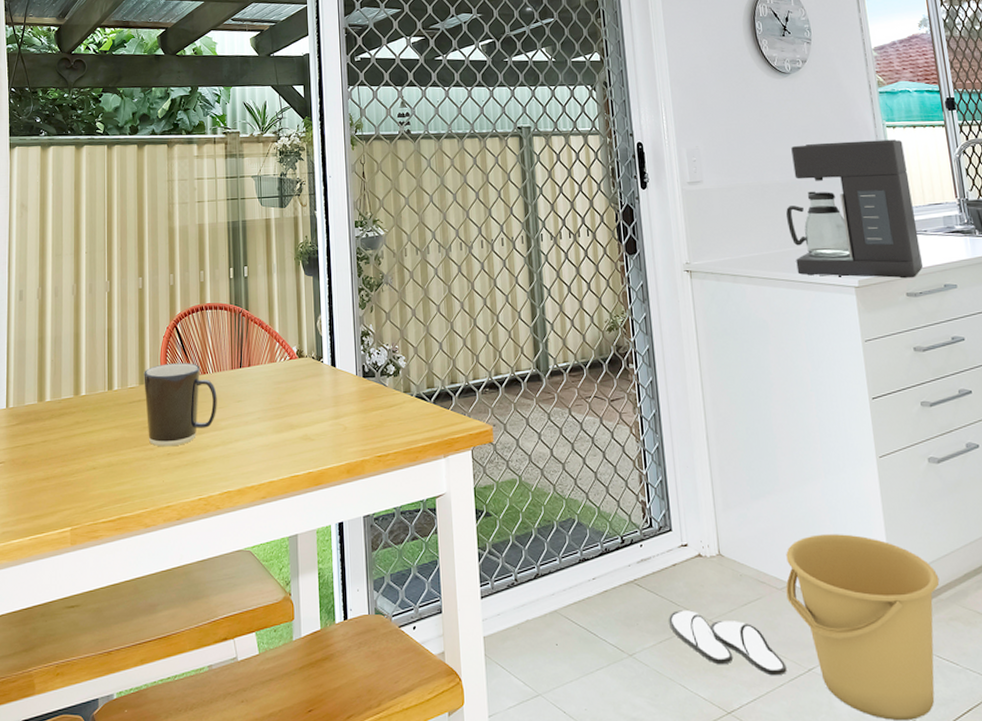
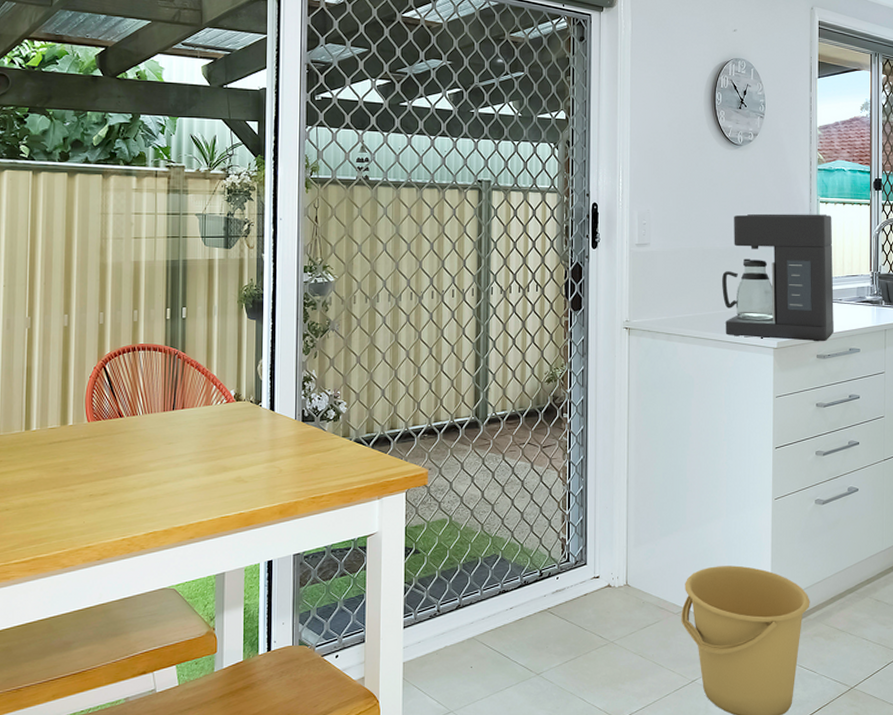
mug: present [144,363,217,447] -> none [66,404,146,488]
slippers: present [669,610,787,676] -> none [576,634,674,687]

